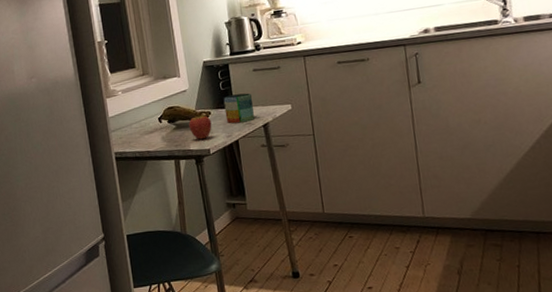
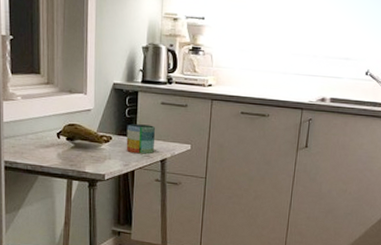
fruit: present [189,111,212,140] -> none [88,134,111,164]

